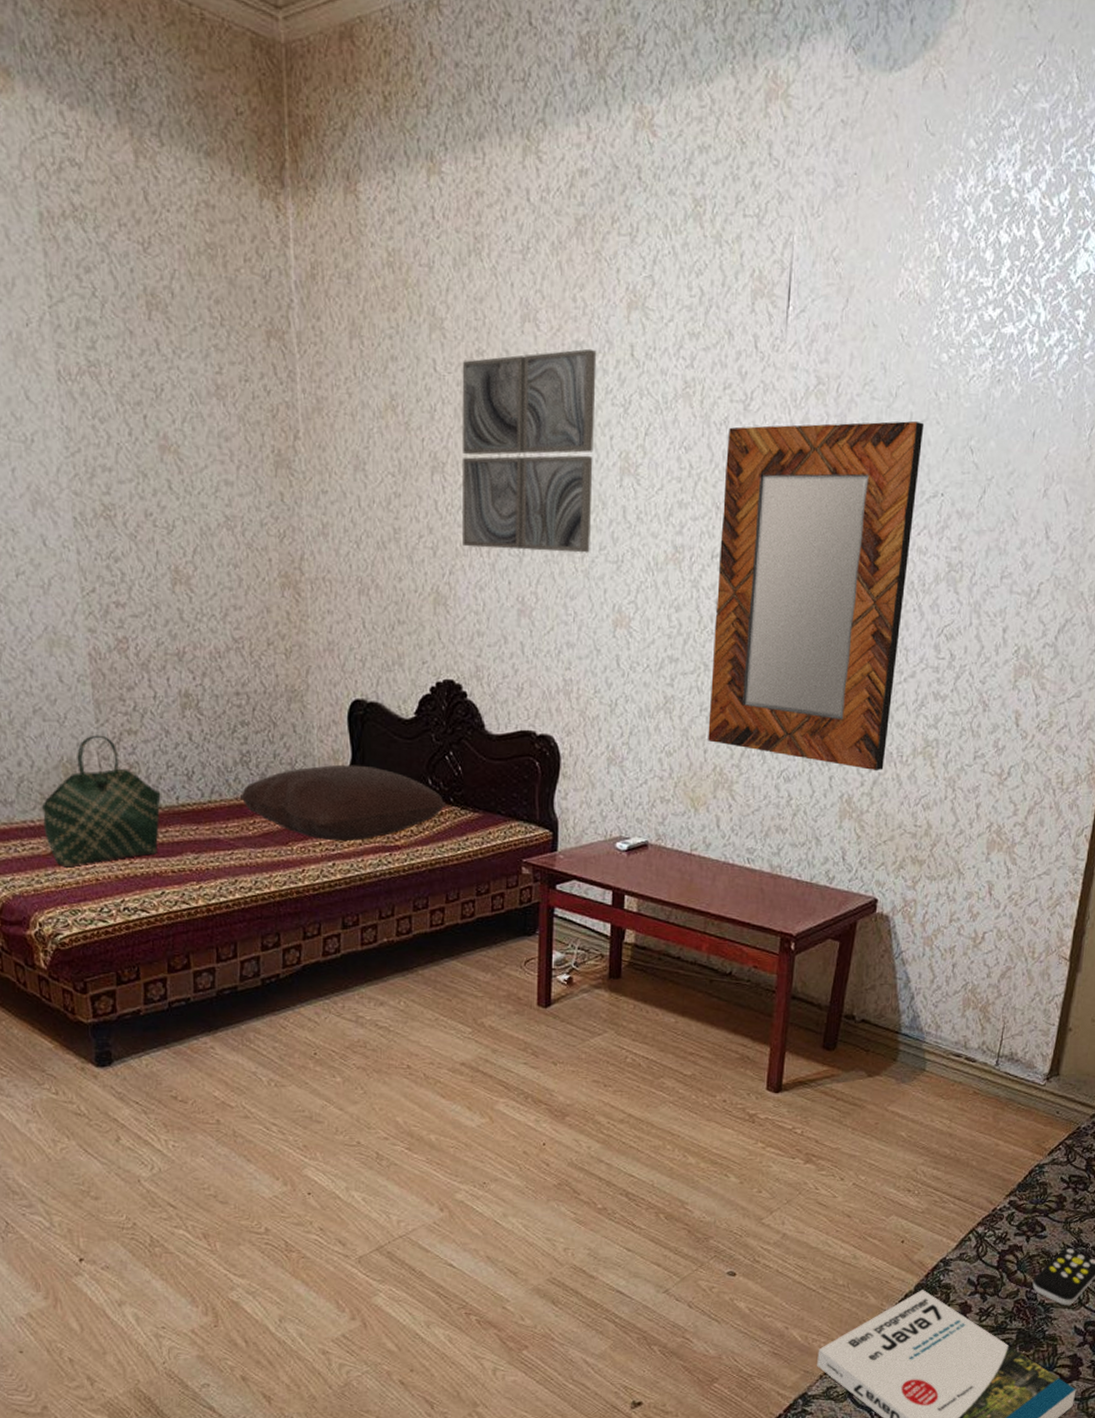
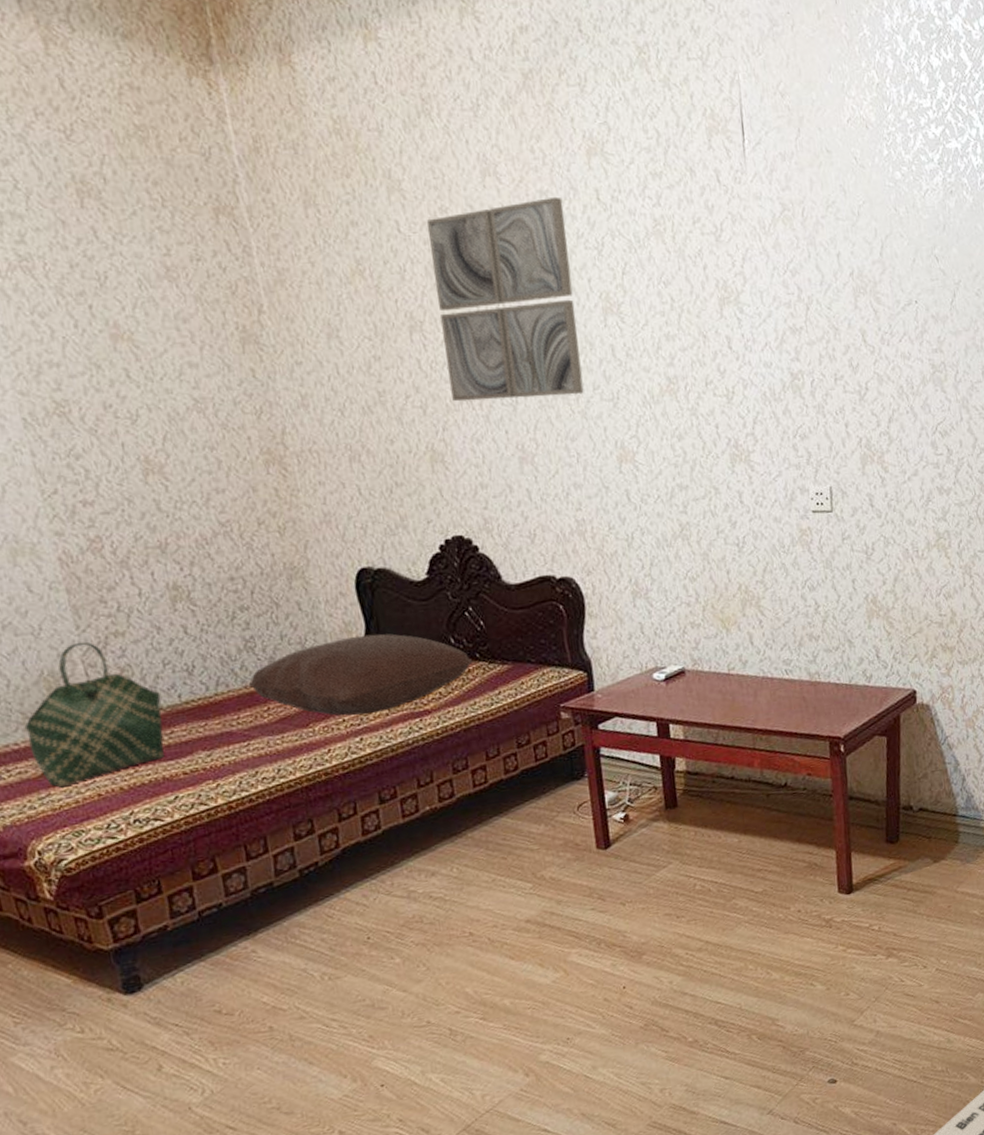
home mirror: present [708,420,925,772] -> none [704,236,902,569]

